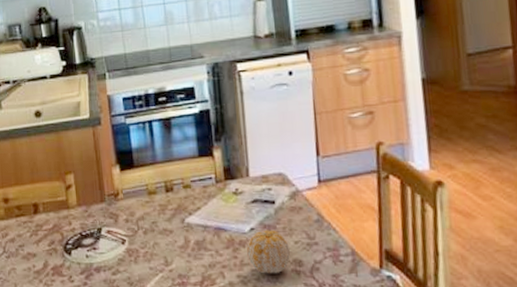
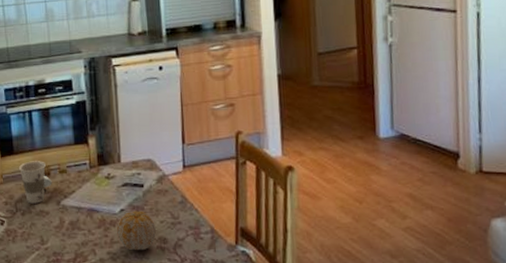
cup: none [139,175,176,221] -> present [18,161,52,204]

